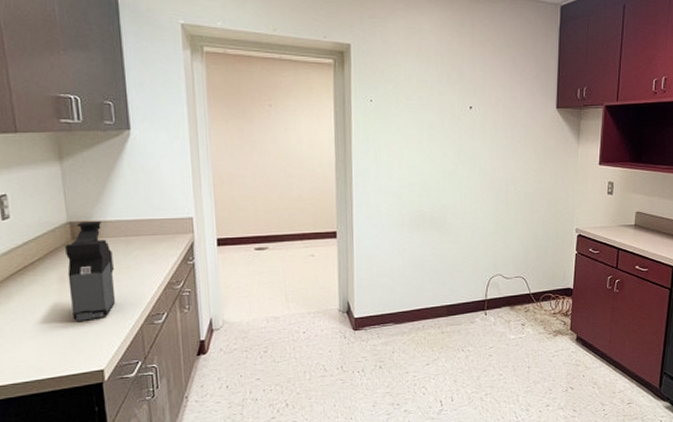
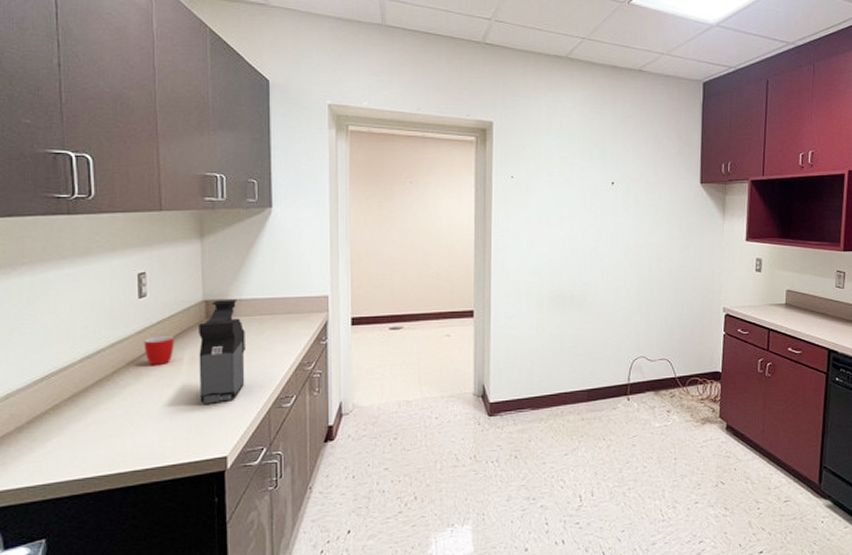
mug: none [11,257,42,286] -> present [144,336,174,366]

